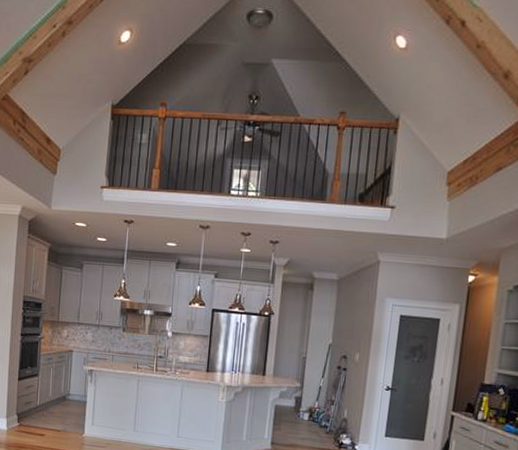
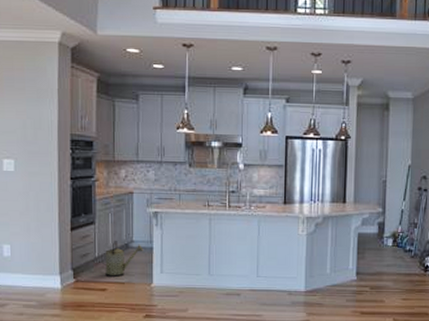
watering can: none [42,392,78,426] -> present [101,241,144,278]

